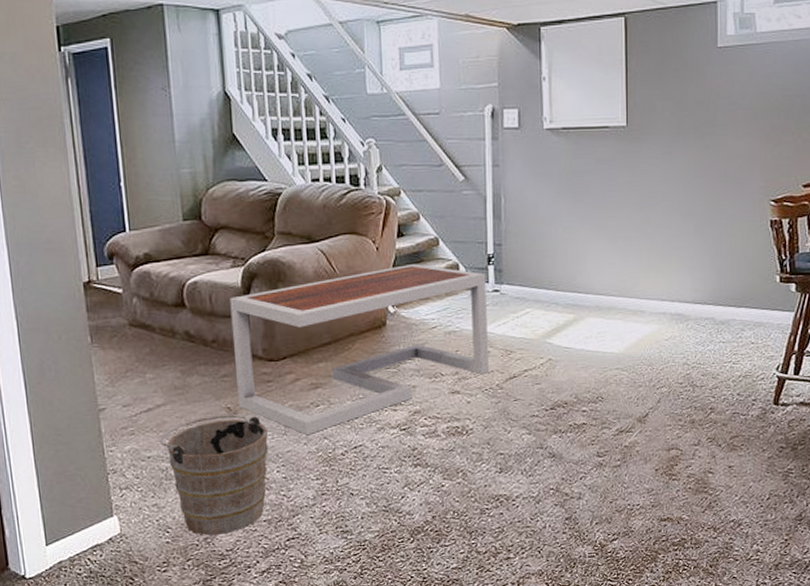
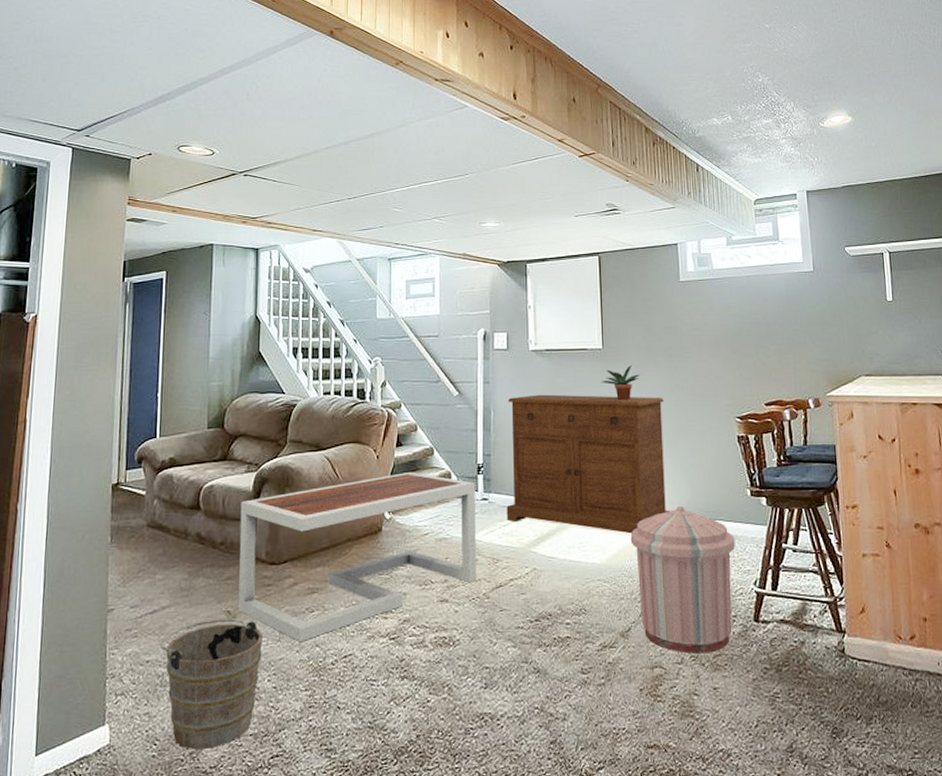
sideboard: none [520,178,694,323] -> present [506,394,670,534]
potted plant: none [624,145,668,184] -> present [601,365,640,401]
trash can: none [651,293,760,436] -> present [630,505,735,654]

